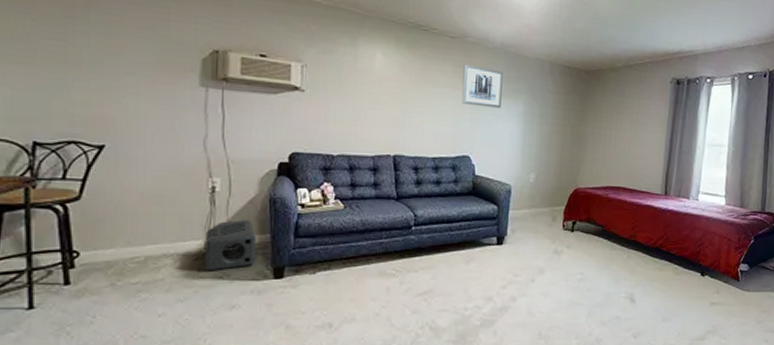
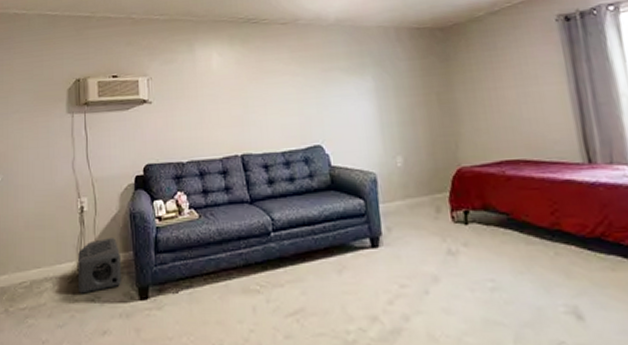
wall art: present [461,64,503,108] -> none [300,47,347,90]

